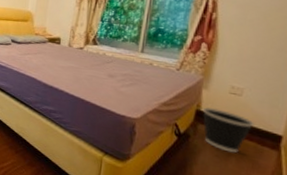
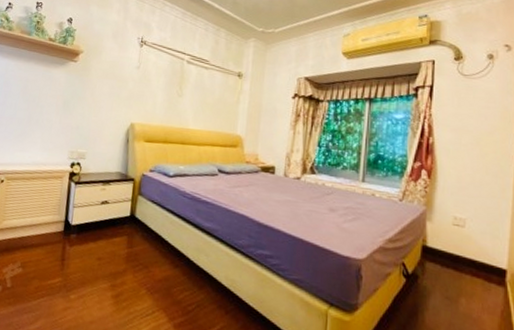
wastebasket: present [202,107,254,153] -> none [428,241,479,293]

